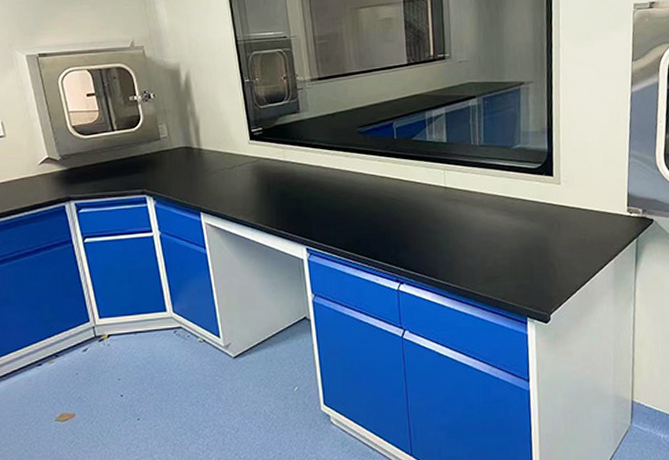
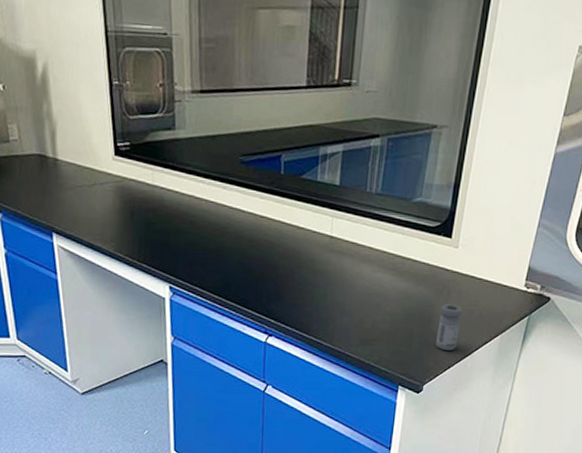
medicine bottle: none [554,235,576,279] -> present [435,304,463,350]

